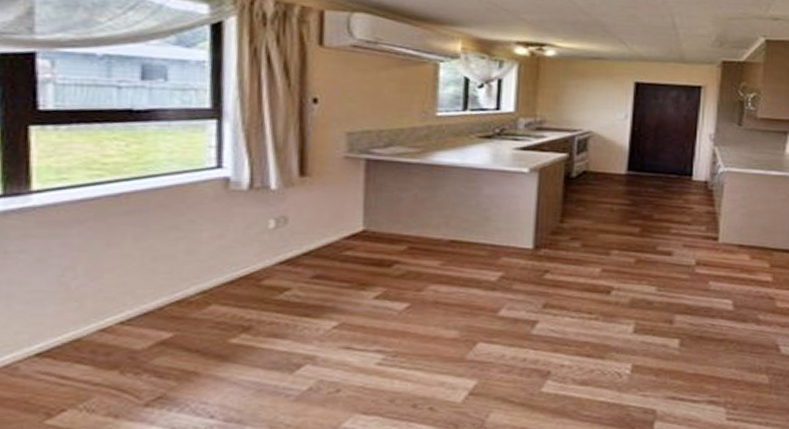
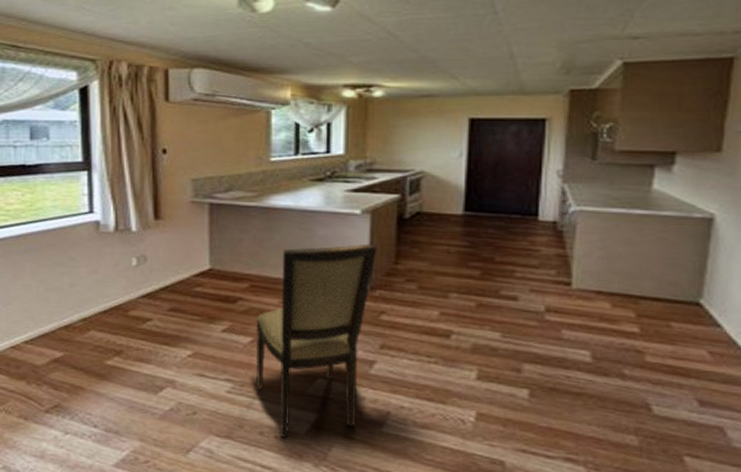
dining chair: none [411,202,544,408] -> present [256,243,377,438]

